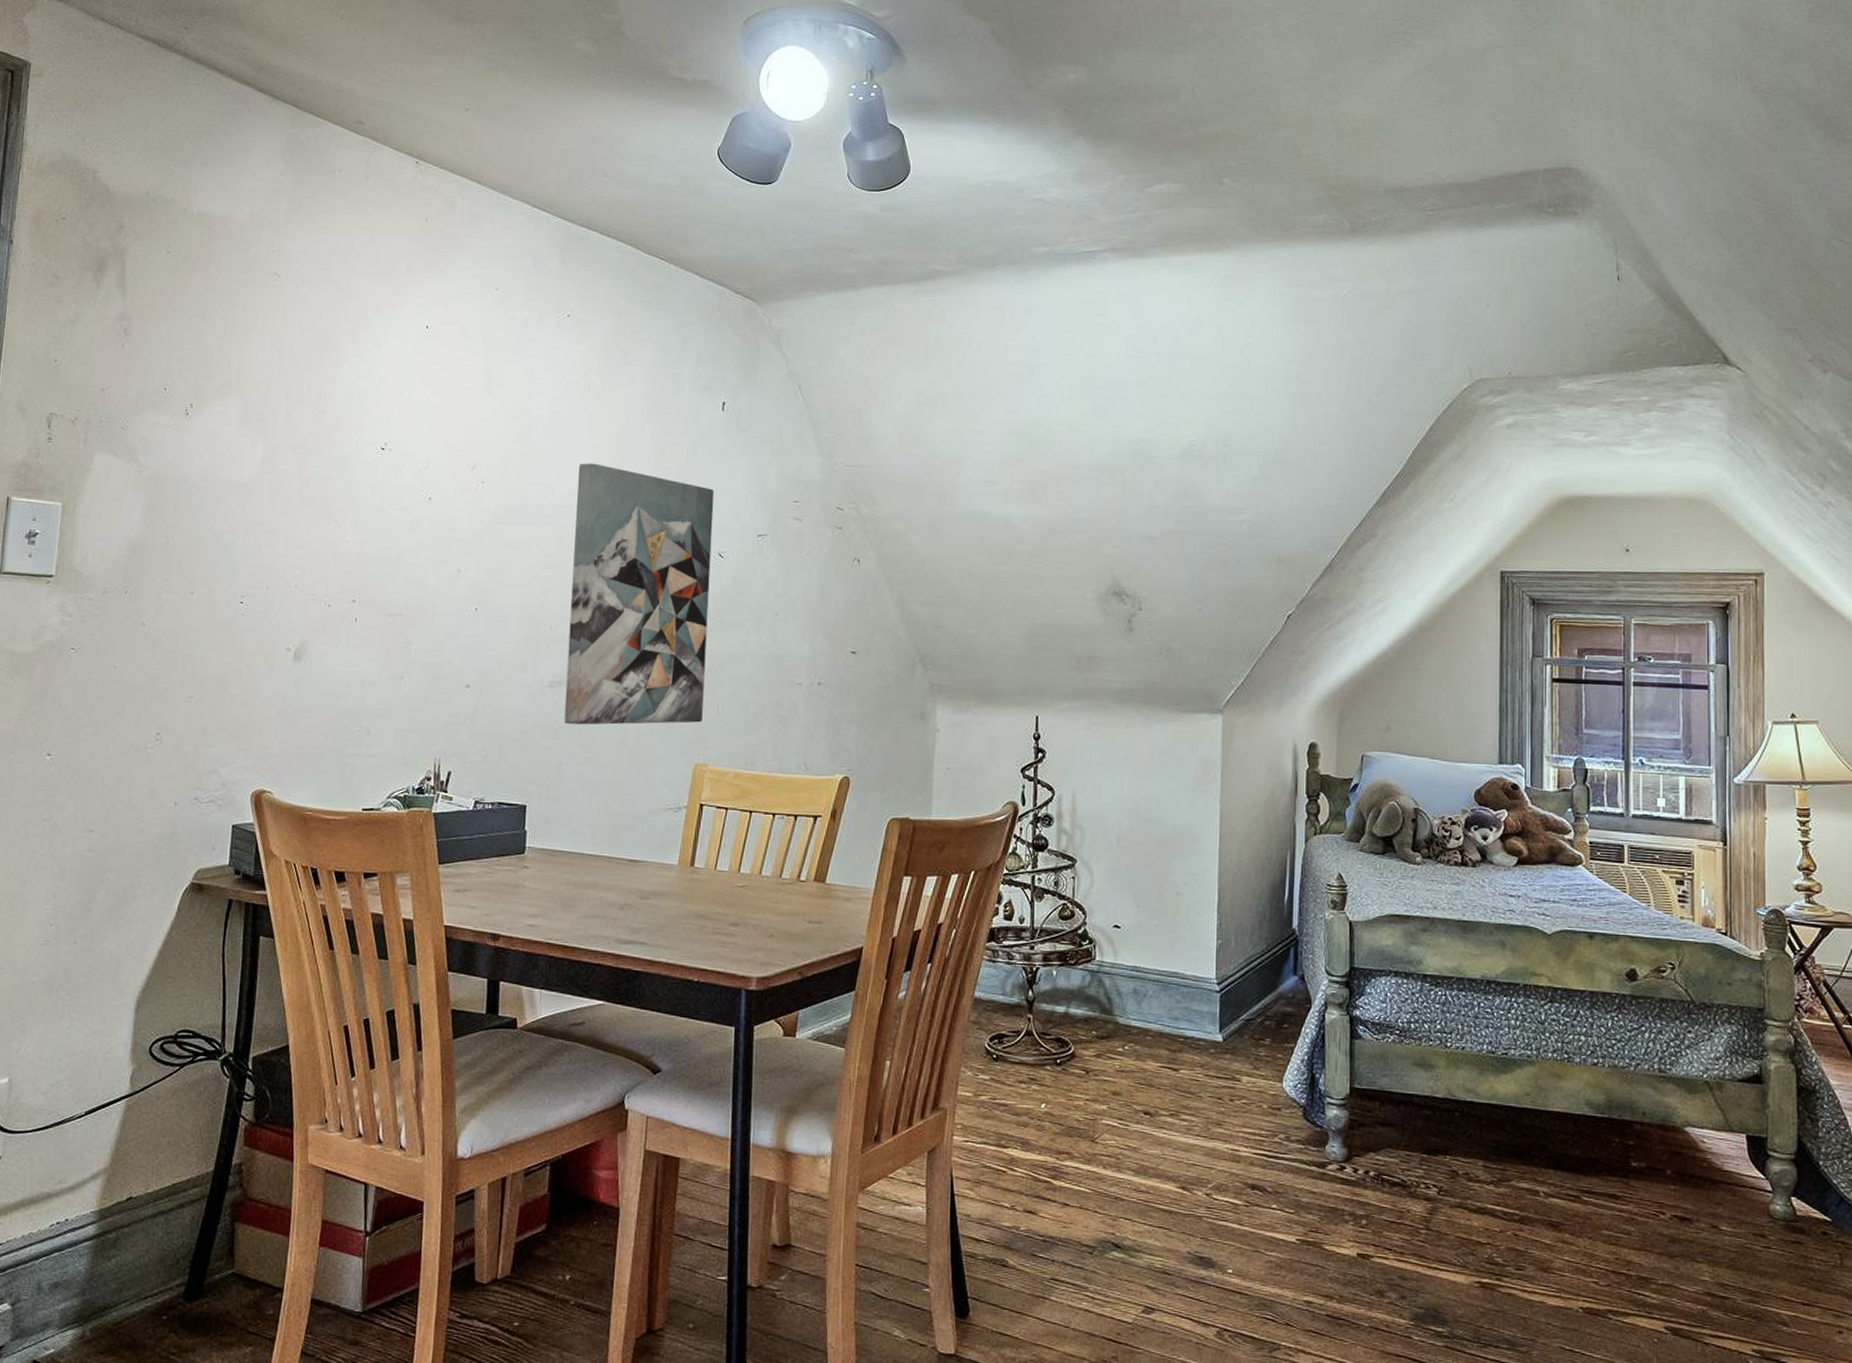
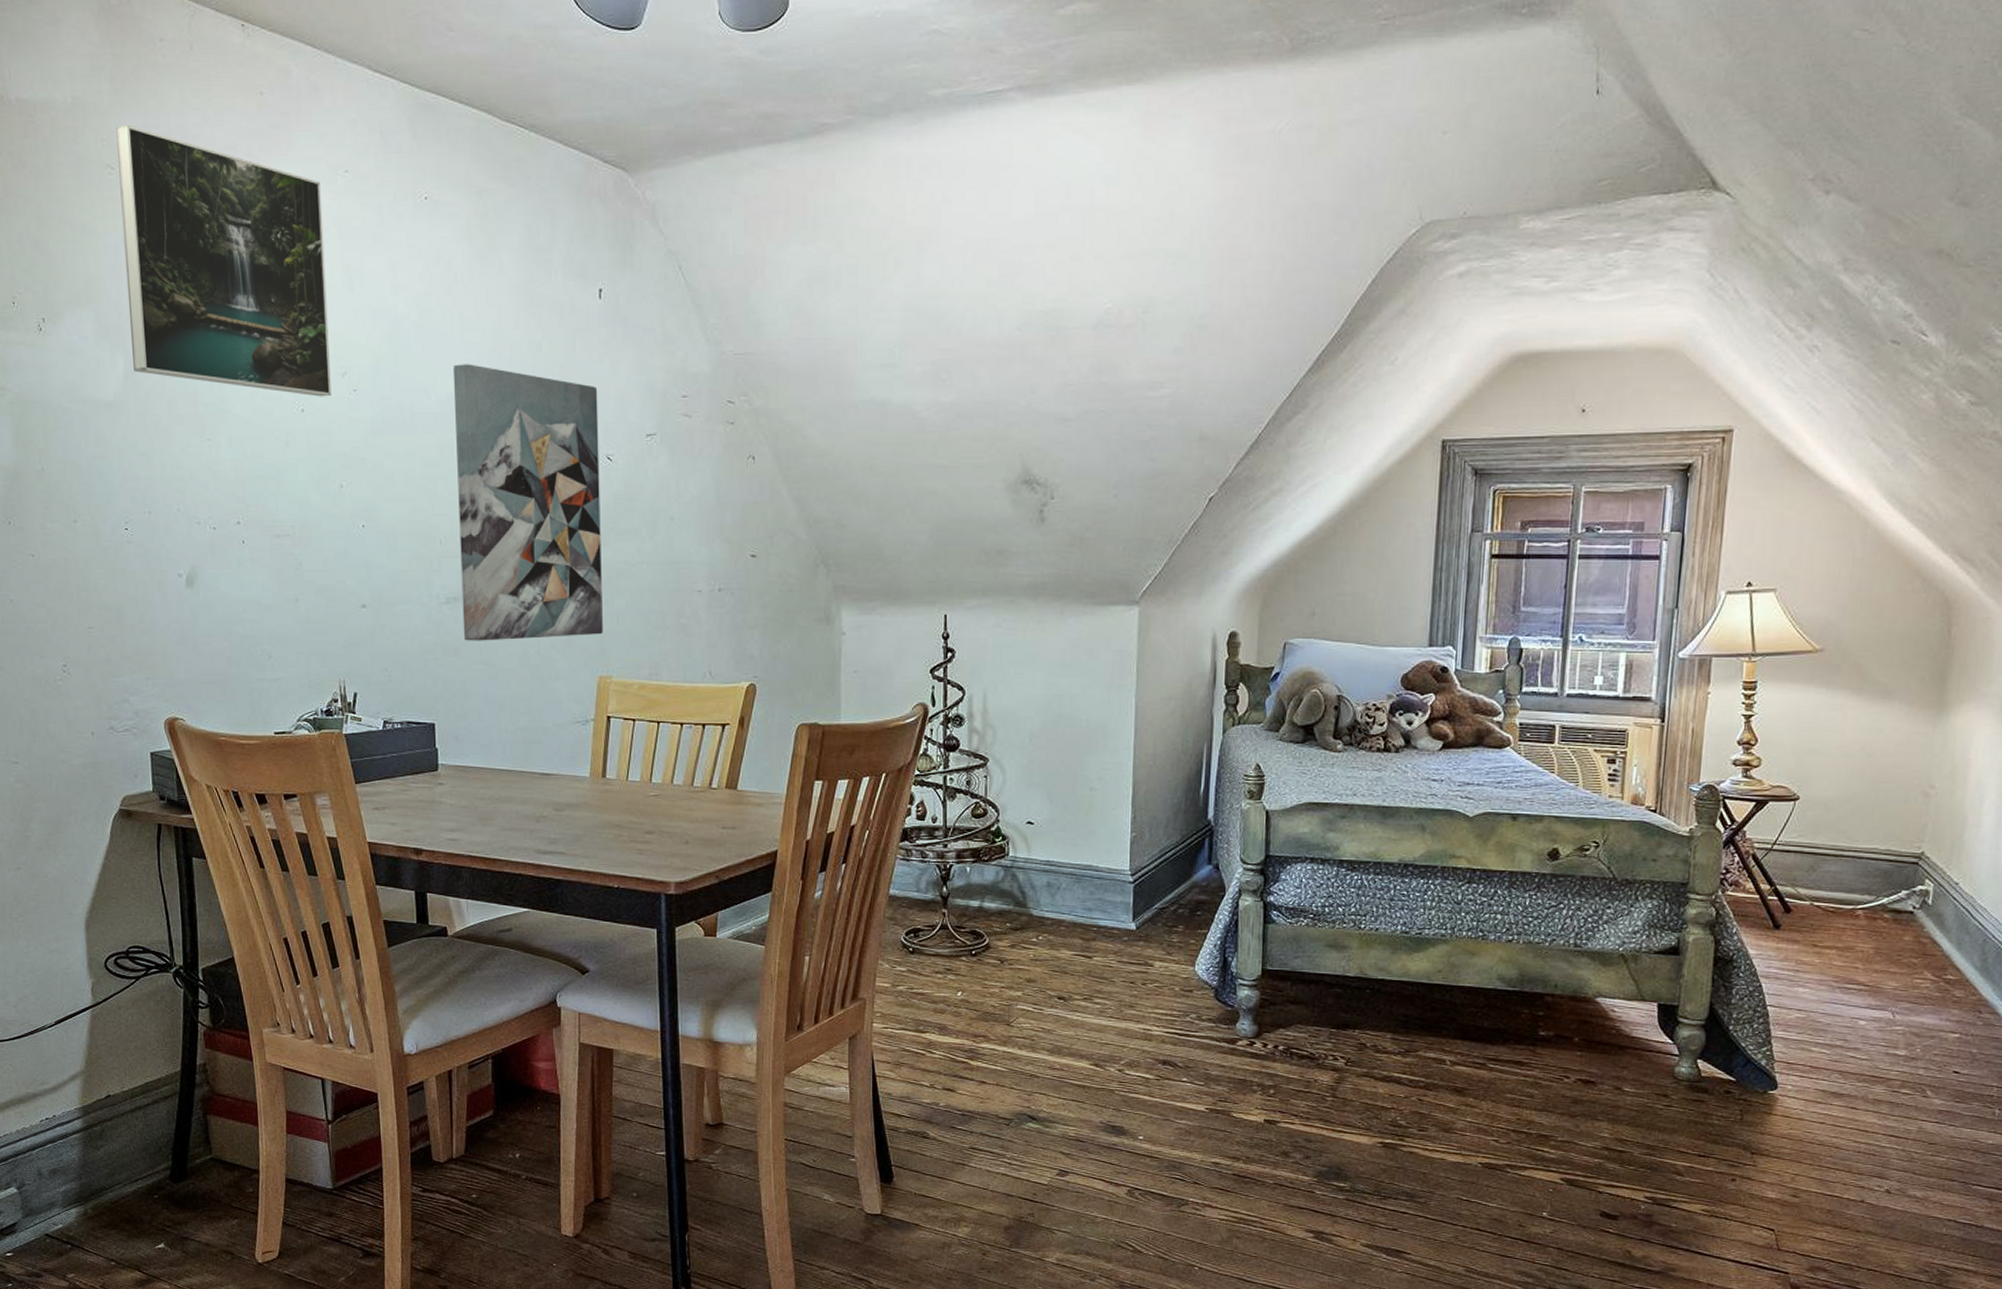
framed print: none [272,239,472,487] -> present [116,124,331,397]

